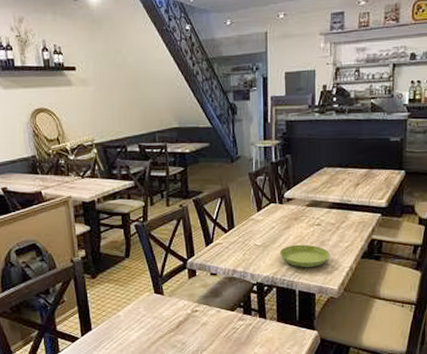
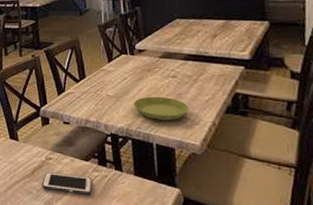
cell phone: none [186,324,237,344] -> present [41,172,93,195]

